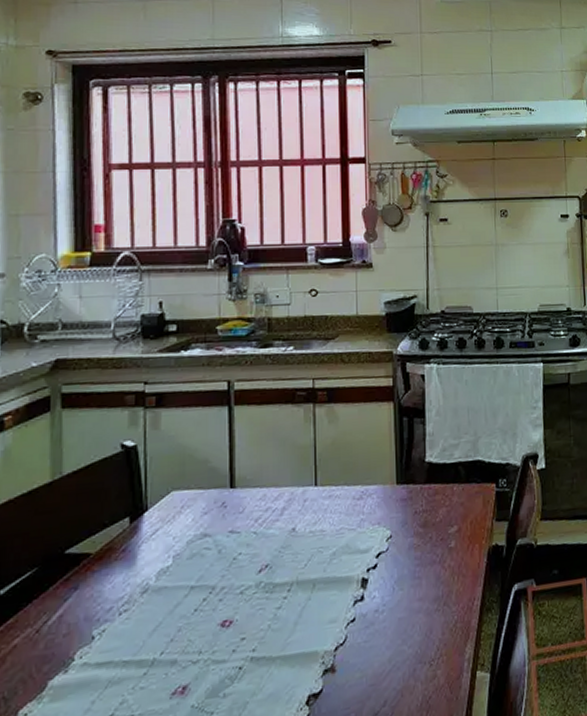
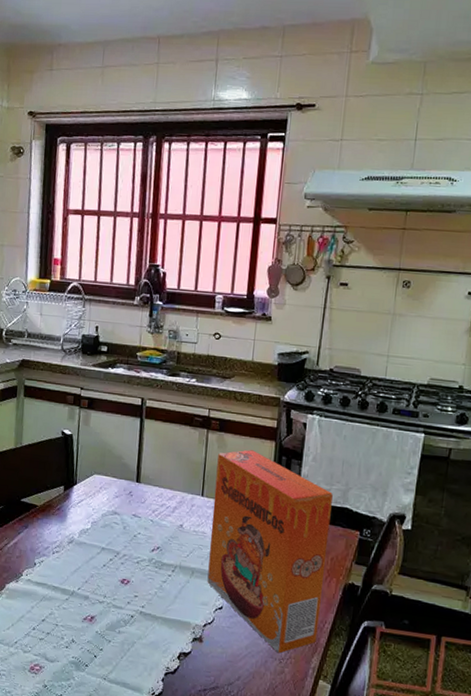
cereal box: none [330,417,467,655] -> present [207,450,333,654]

